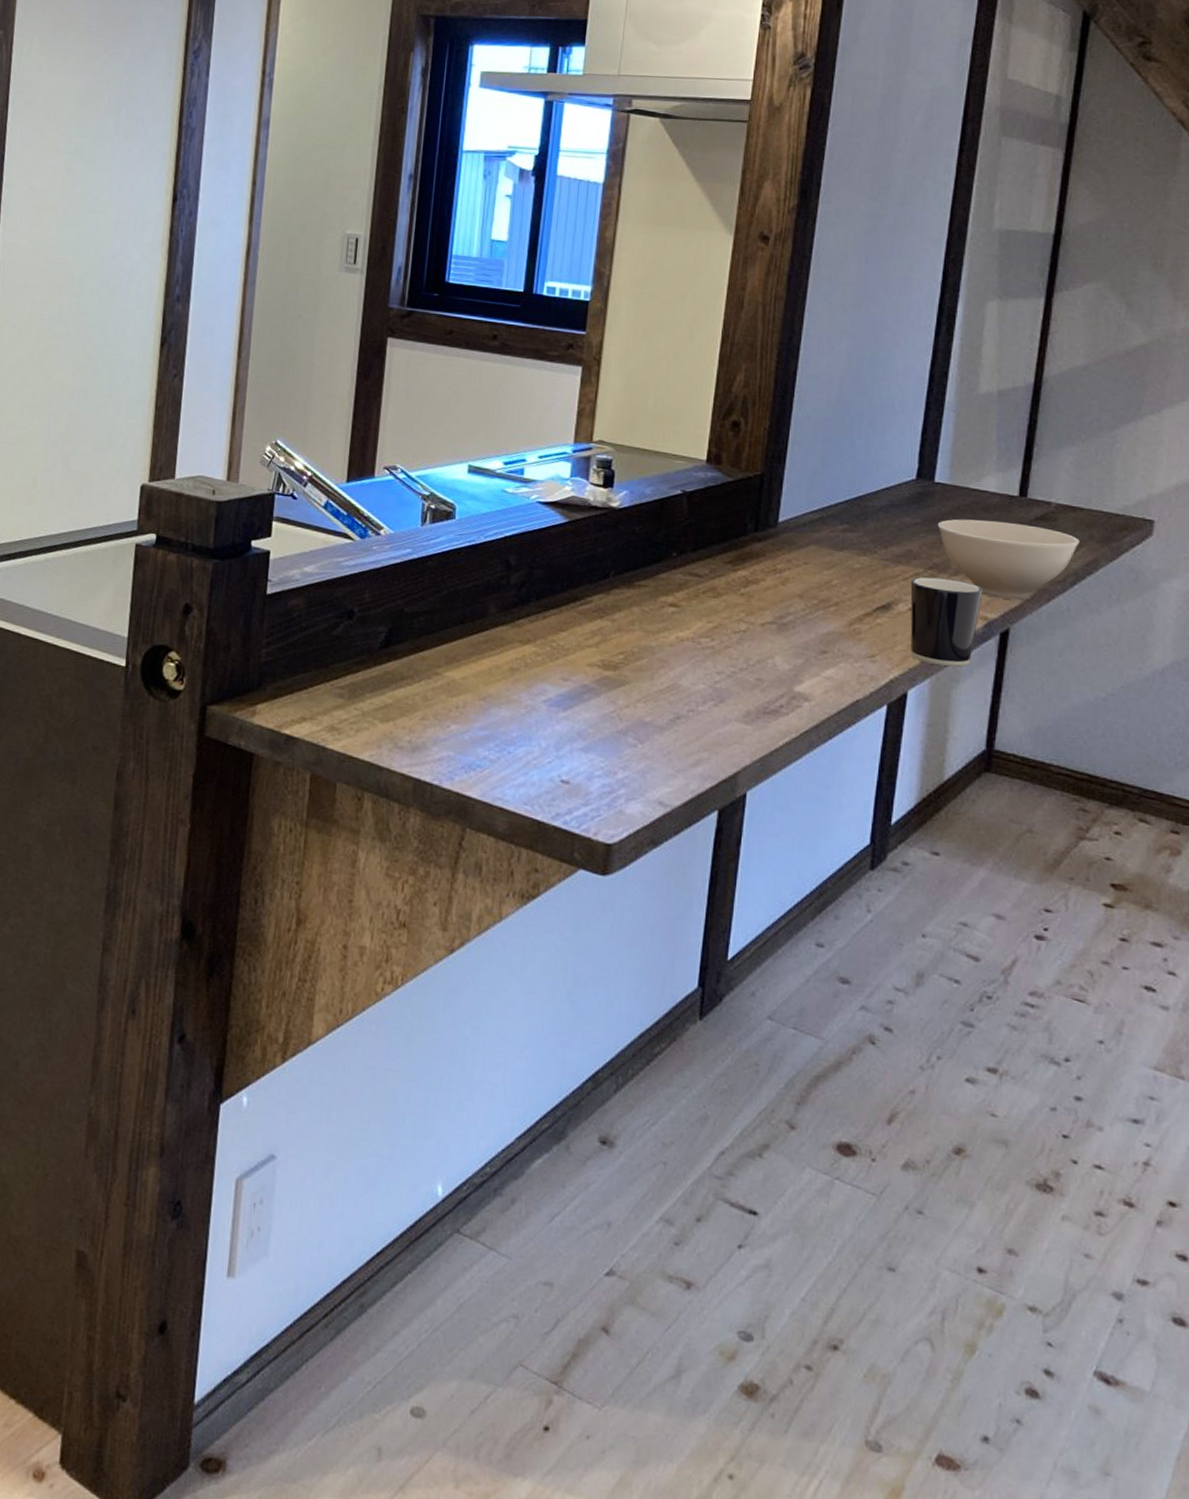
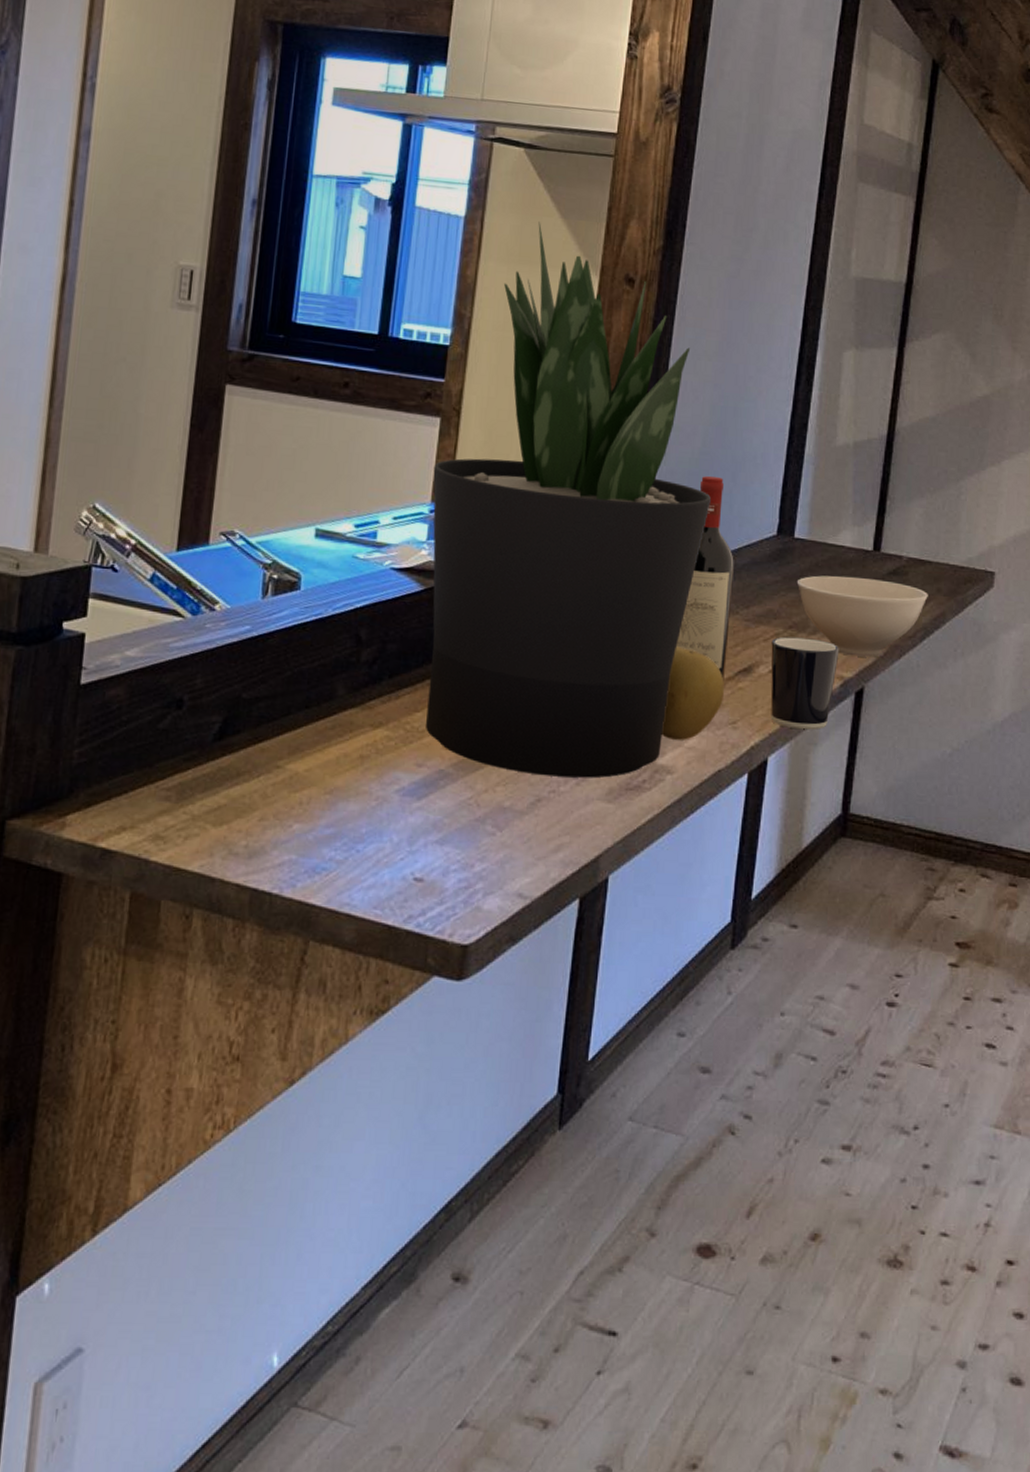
planter: none [571,185,847,701] -> present [426,222,711,778]
fruit: none [798,582,862,670] -> present [661,646,724,740]
wine bottle: none [813,422,872,618] -> present [676,476,734,683]

